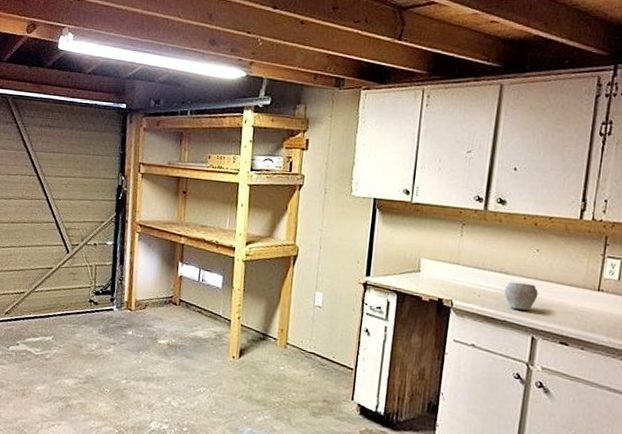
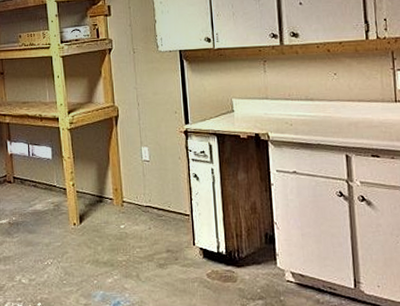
bowl: present [504,281,539,311] -> none [312,106,344,132]

